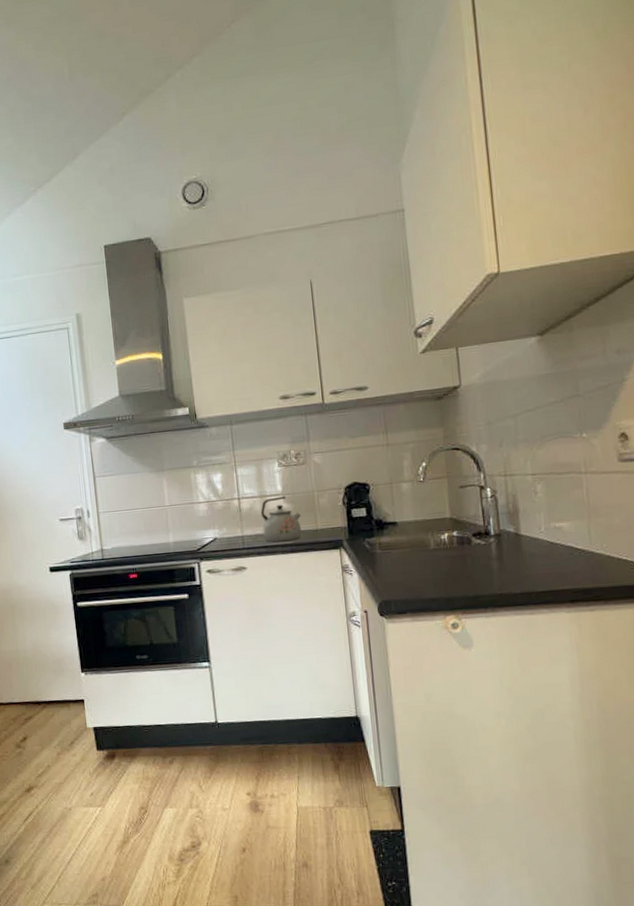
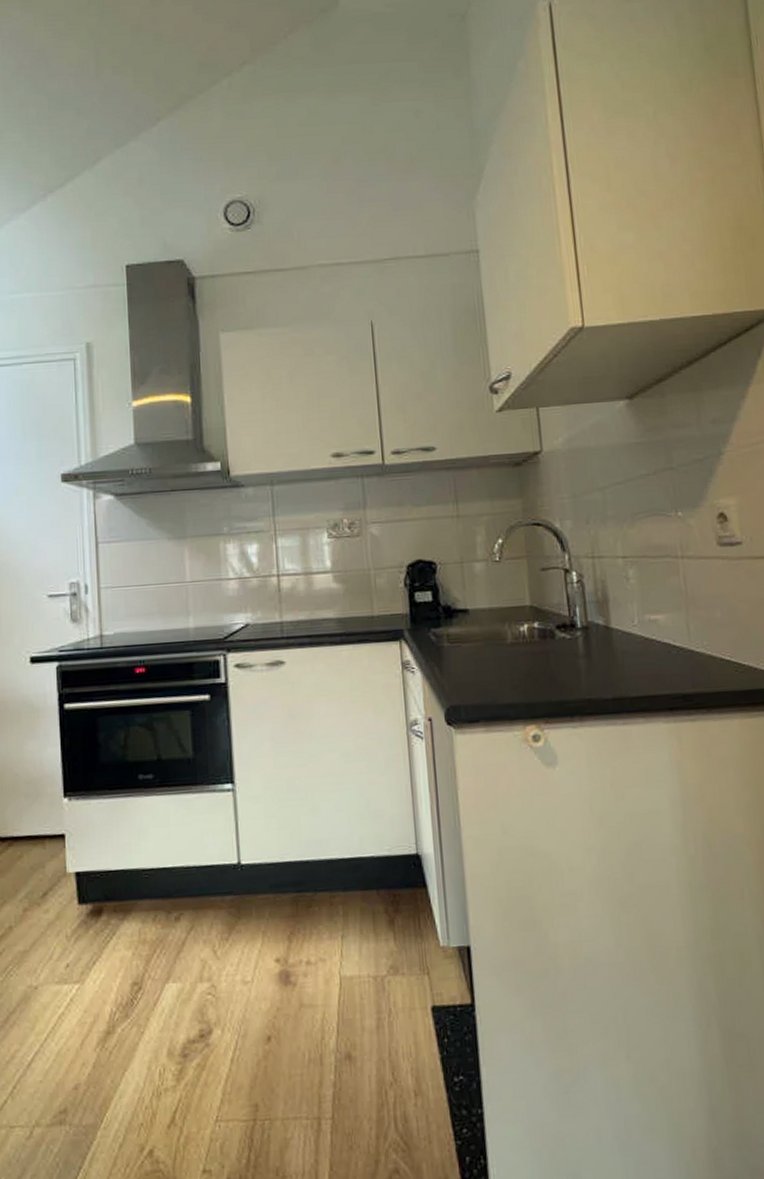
kettle: present [260,496,302,543] -> none [304,574,355,631]

